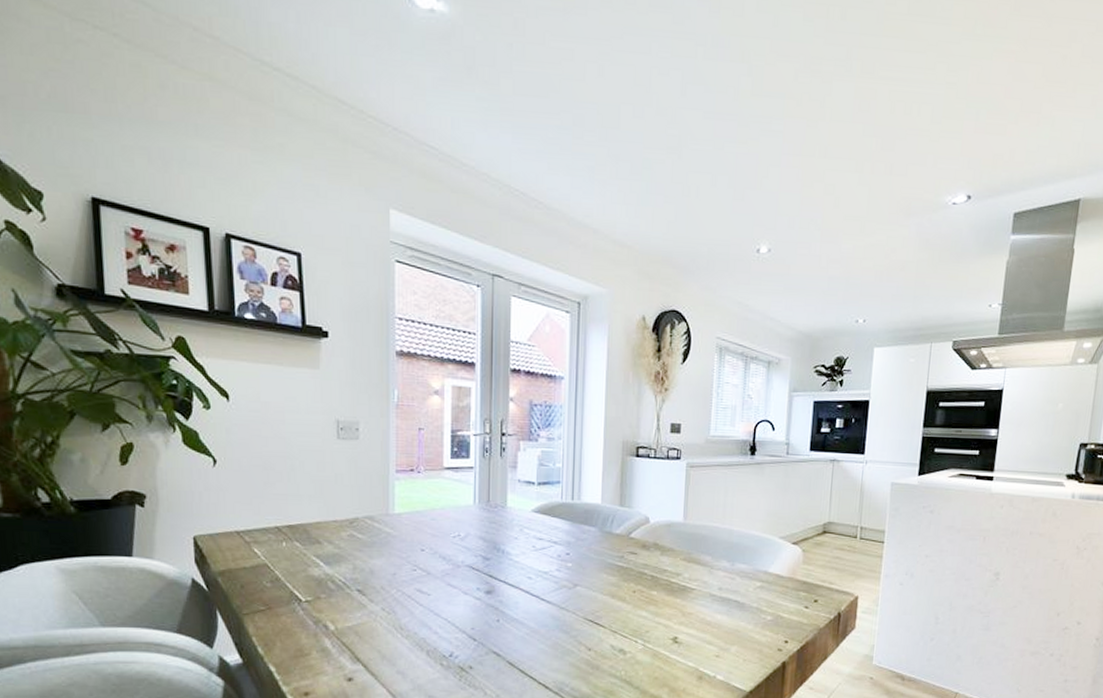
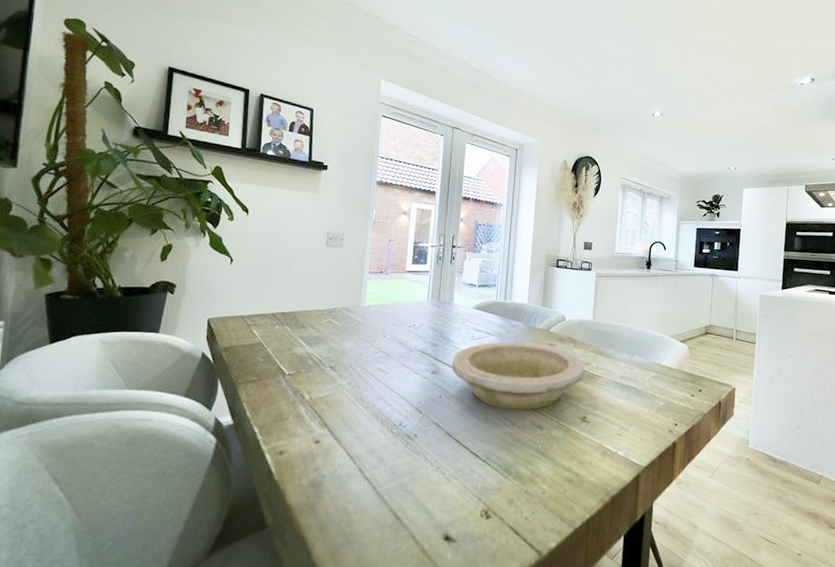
bowl: none [510,551,675,633] -> present [451,342,585,410]

